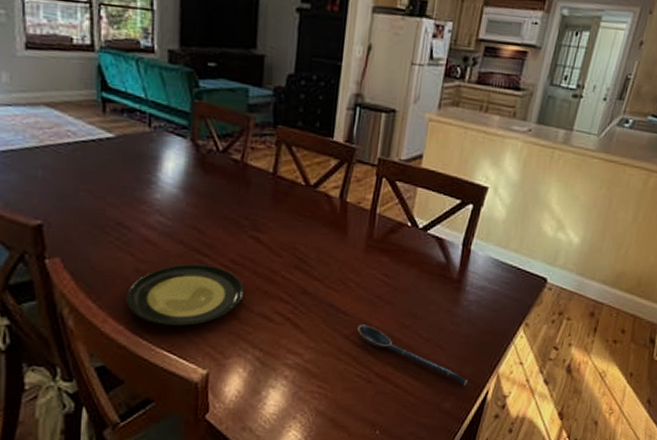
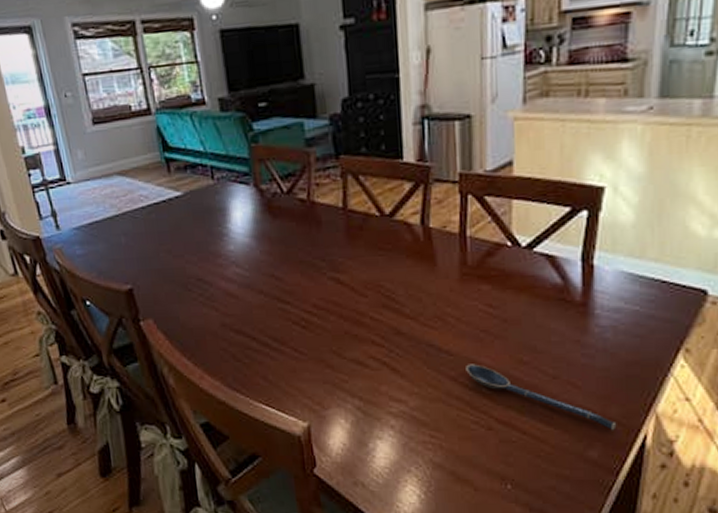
plate: present [125,263,245,326] -> none [217,312,334,378]

